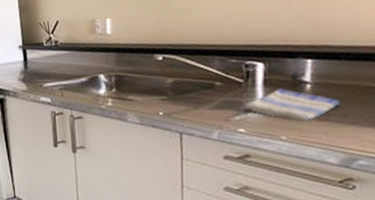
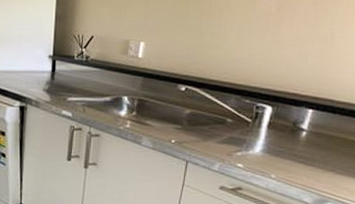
dish towel: present [243,87,341,122] -> none [246,131,327,164]

